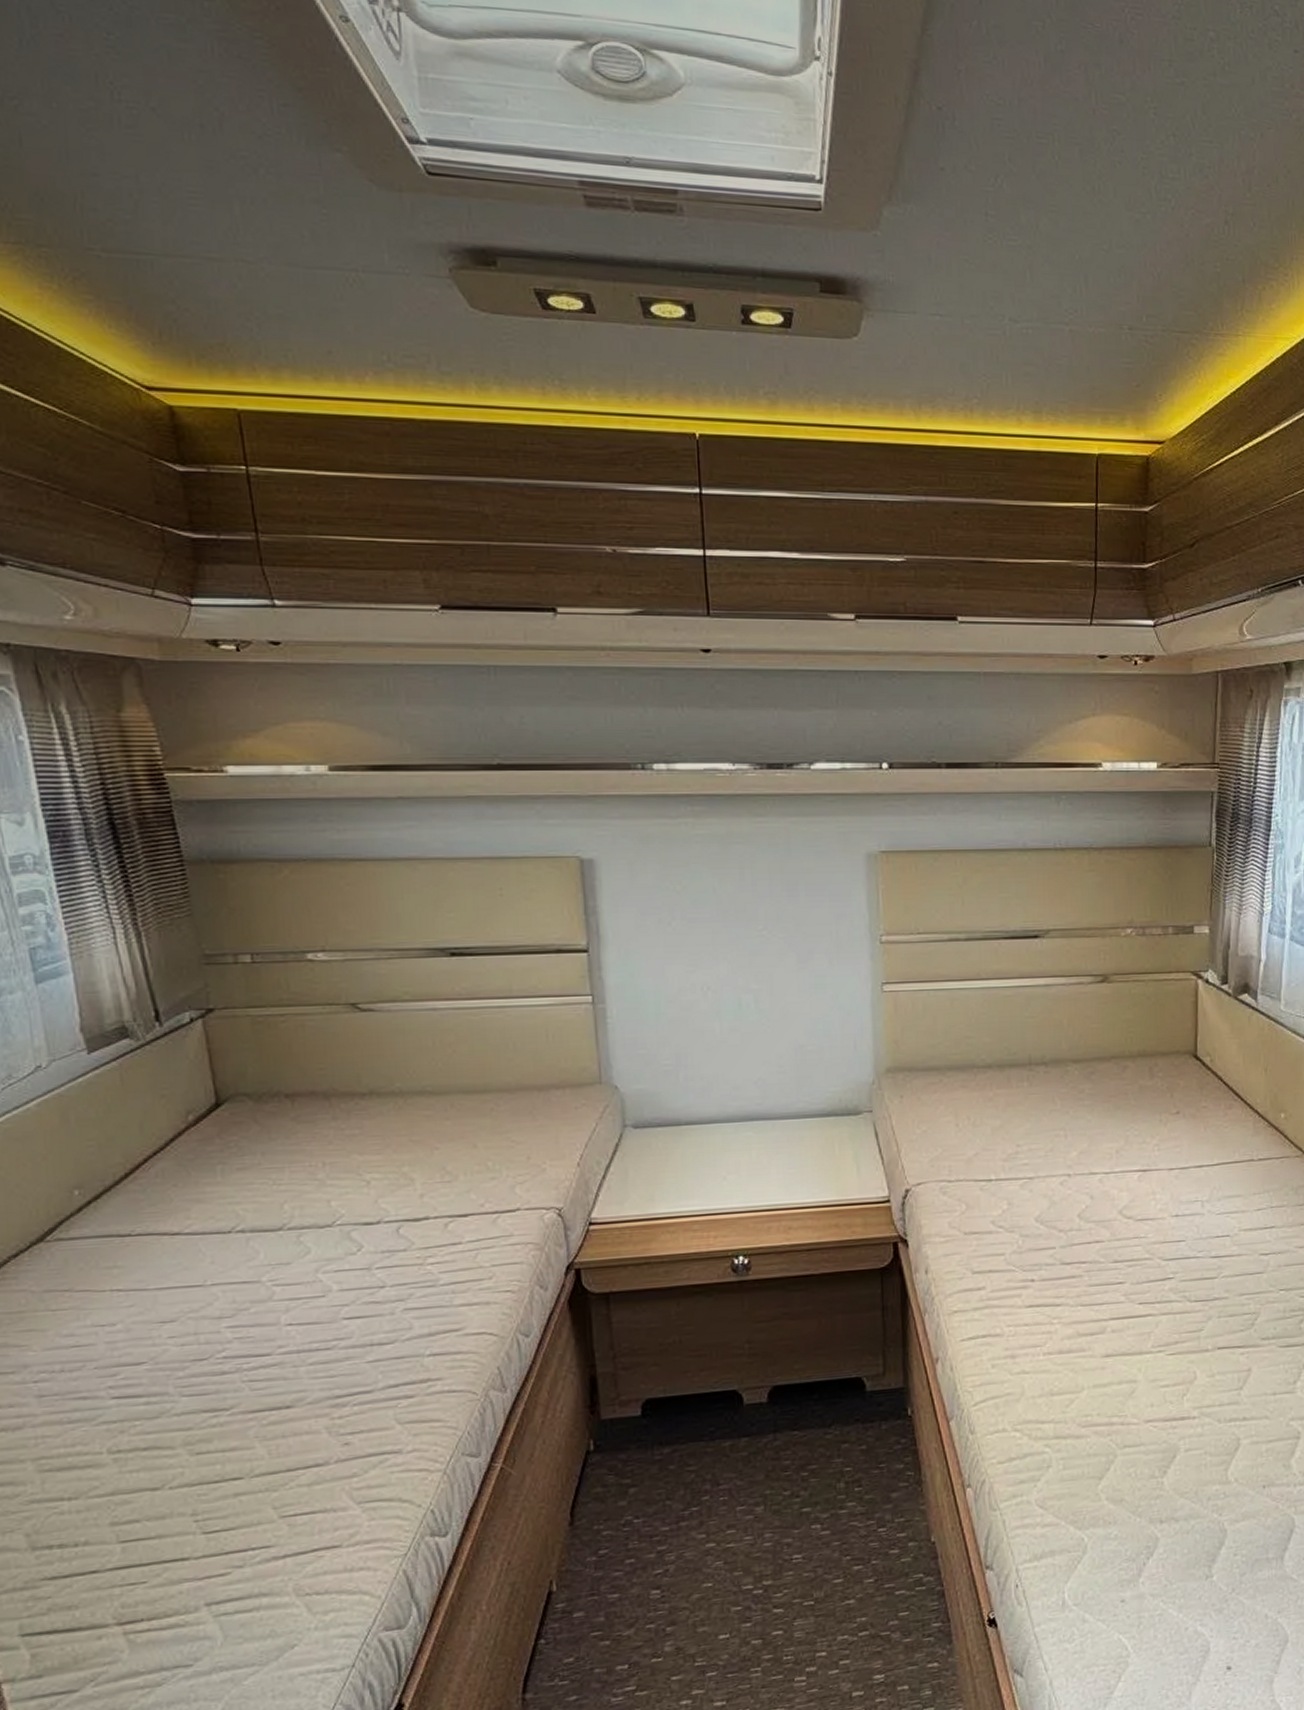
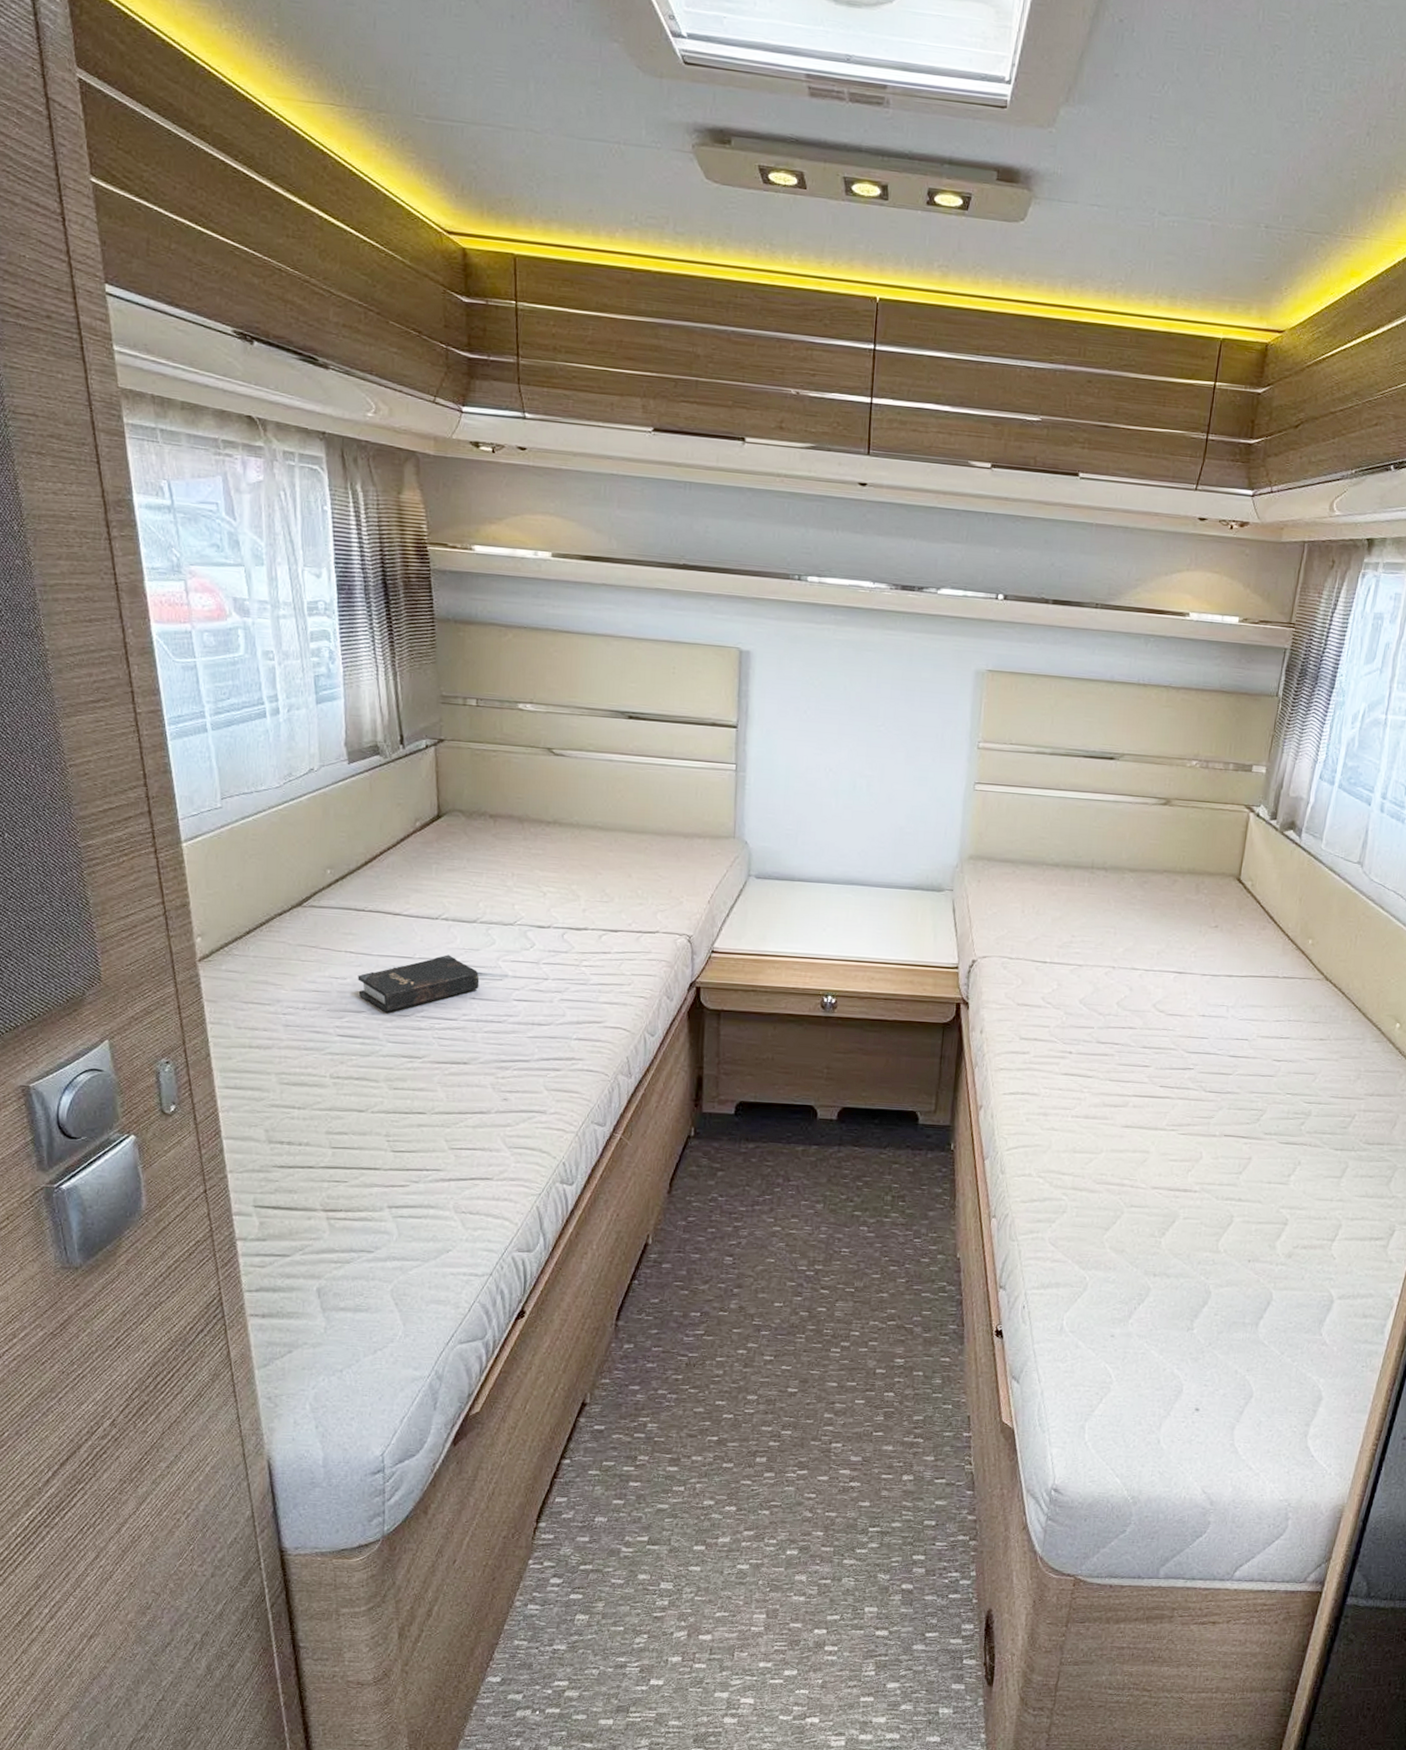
hardback book: none [131,1275,296,1360] -> present [357,954,480,1013]

